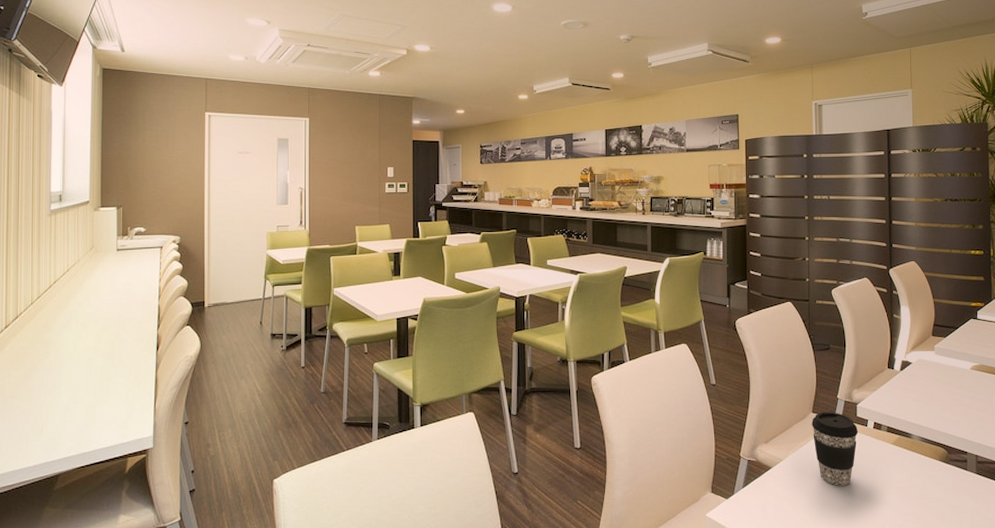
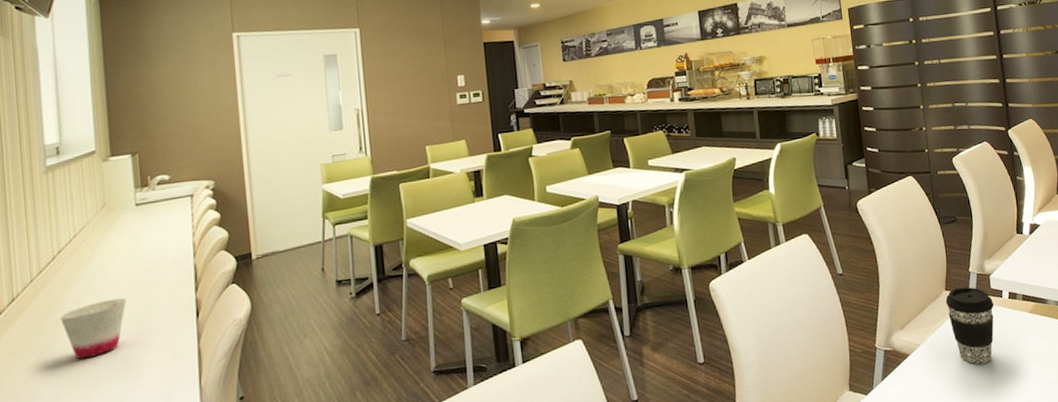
cup: none [50,326,103,373] -> present [59,298,126,360]

